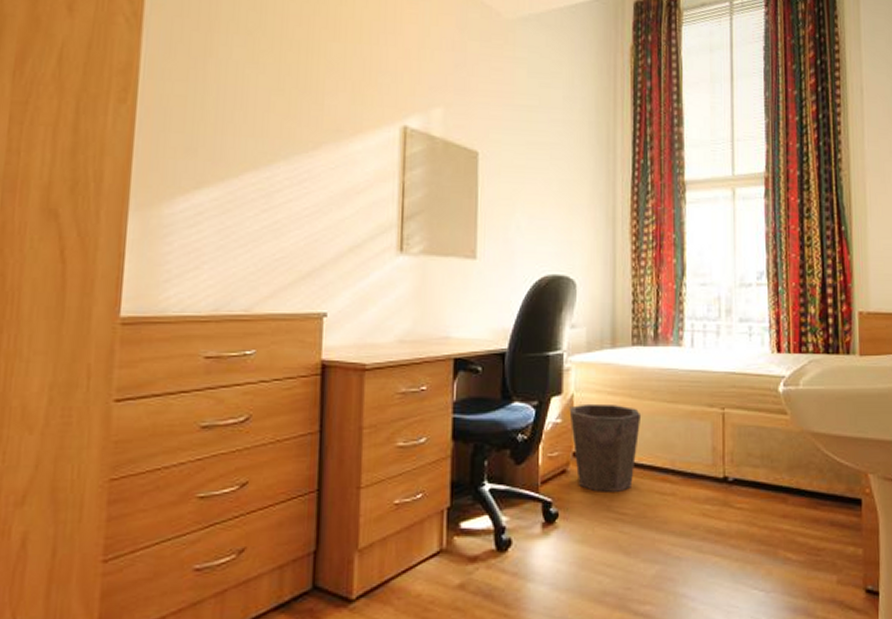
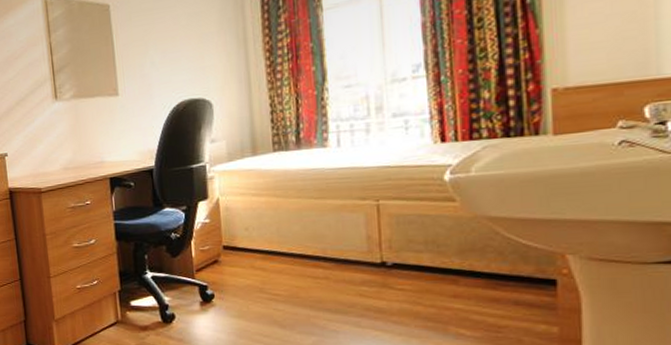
waste bin: present [569,403,642,492] -> none [216,204,288,278]

